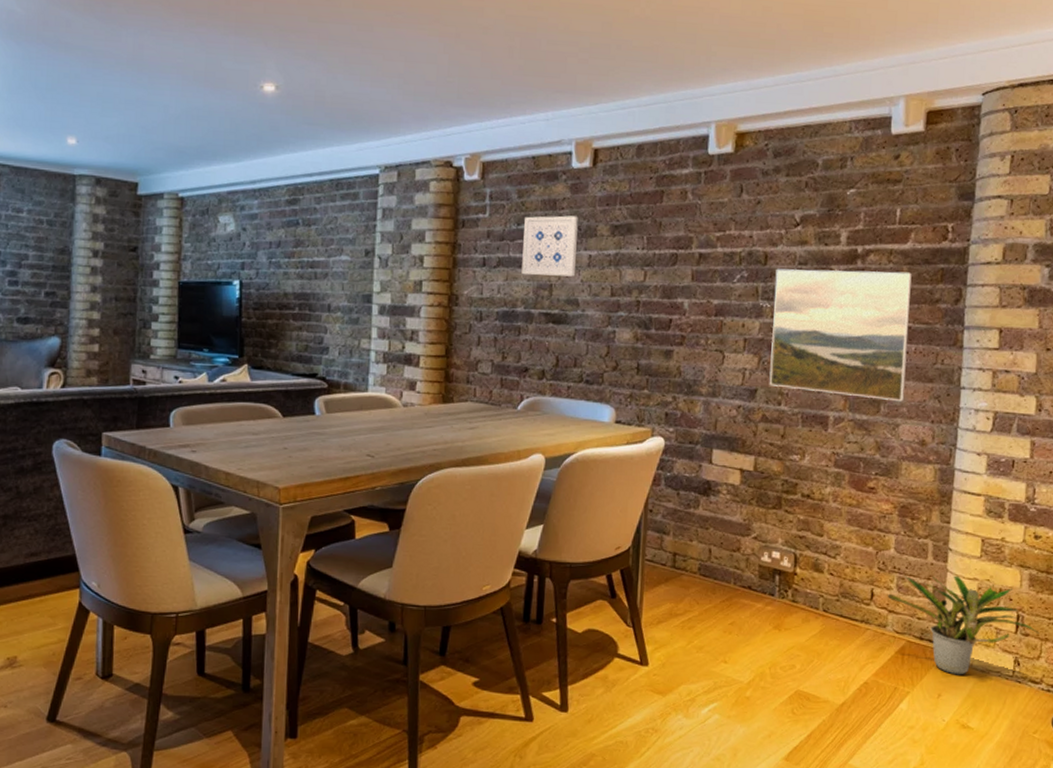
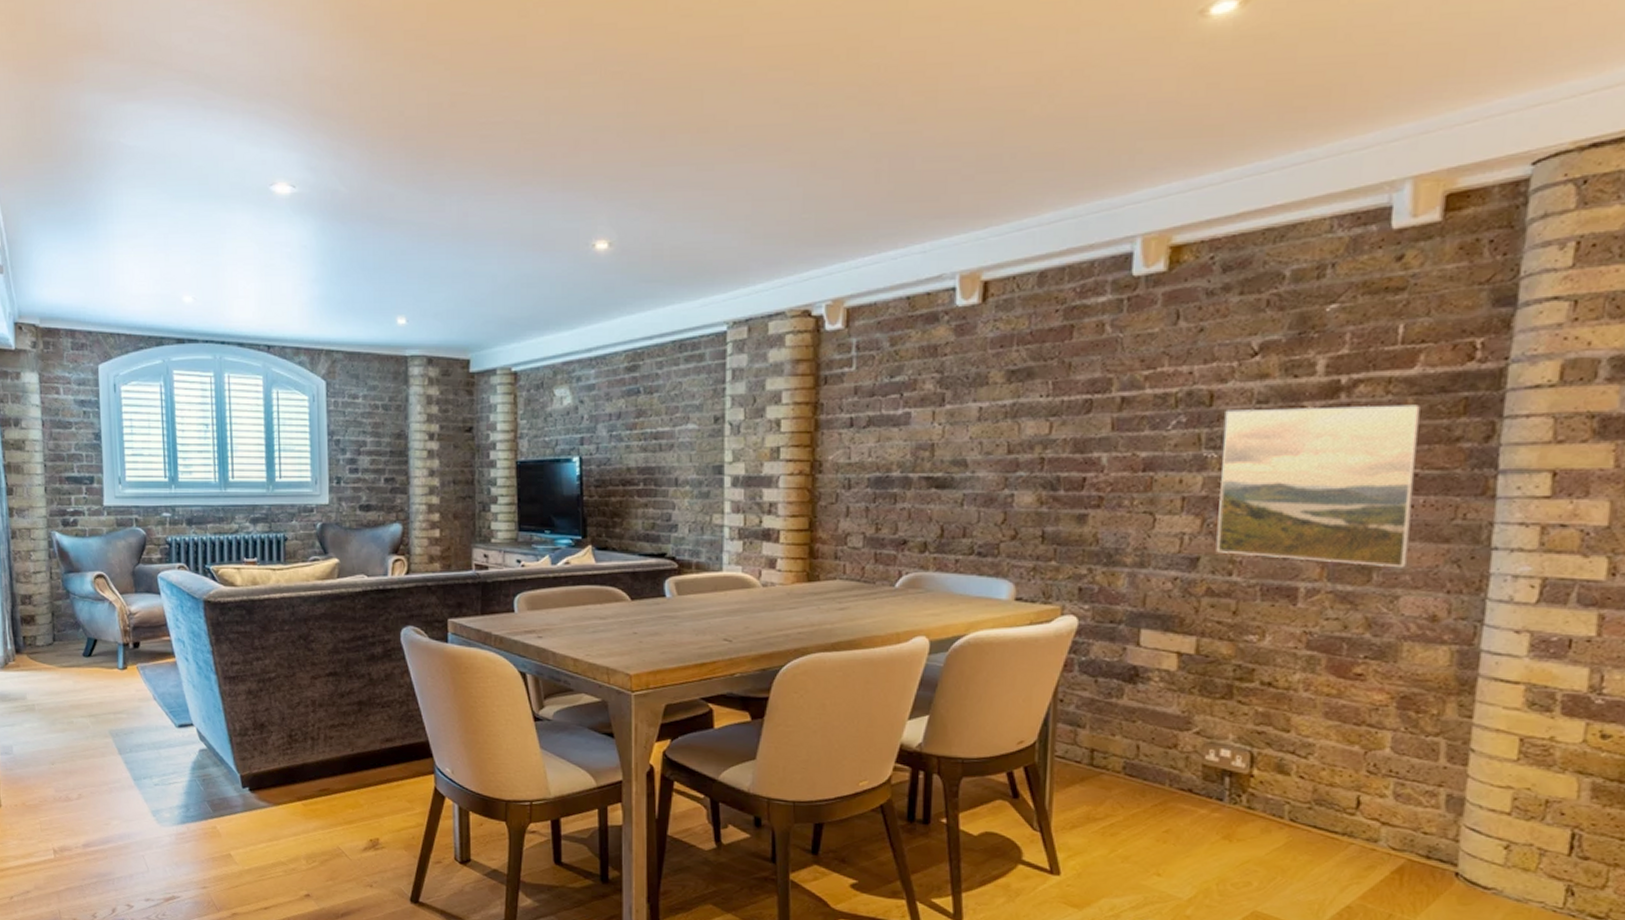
wall art: present [521,215,578,277] -> none [896,363,965,435]
potted plant: present [888,575,1040,675] -> none [1381,781,1606,904]

